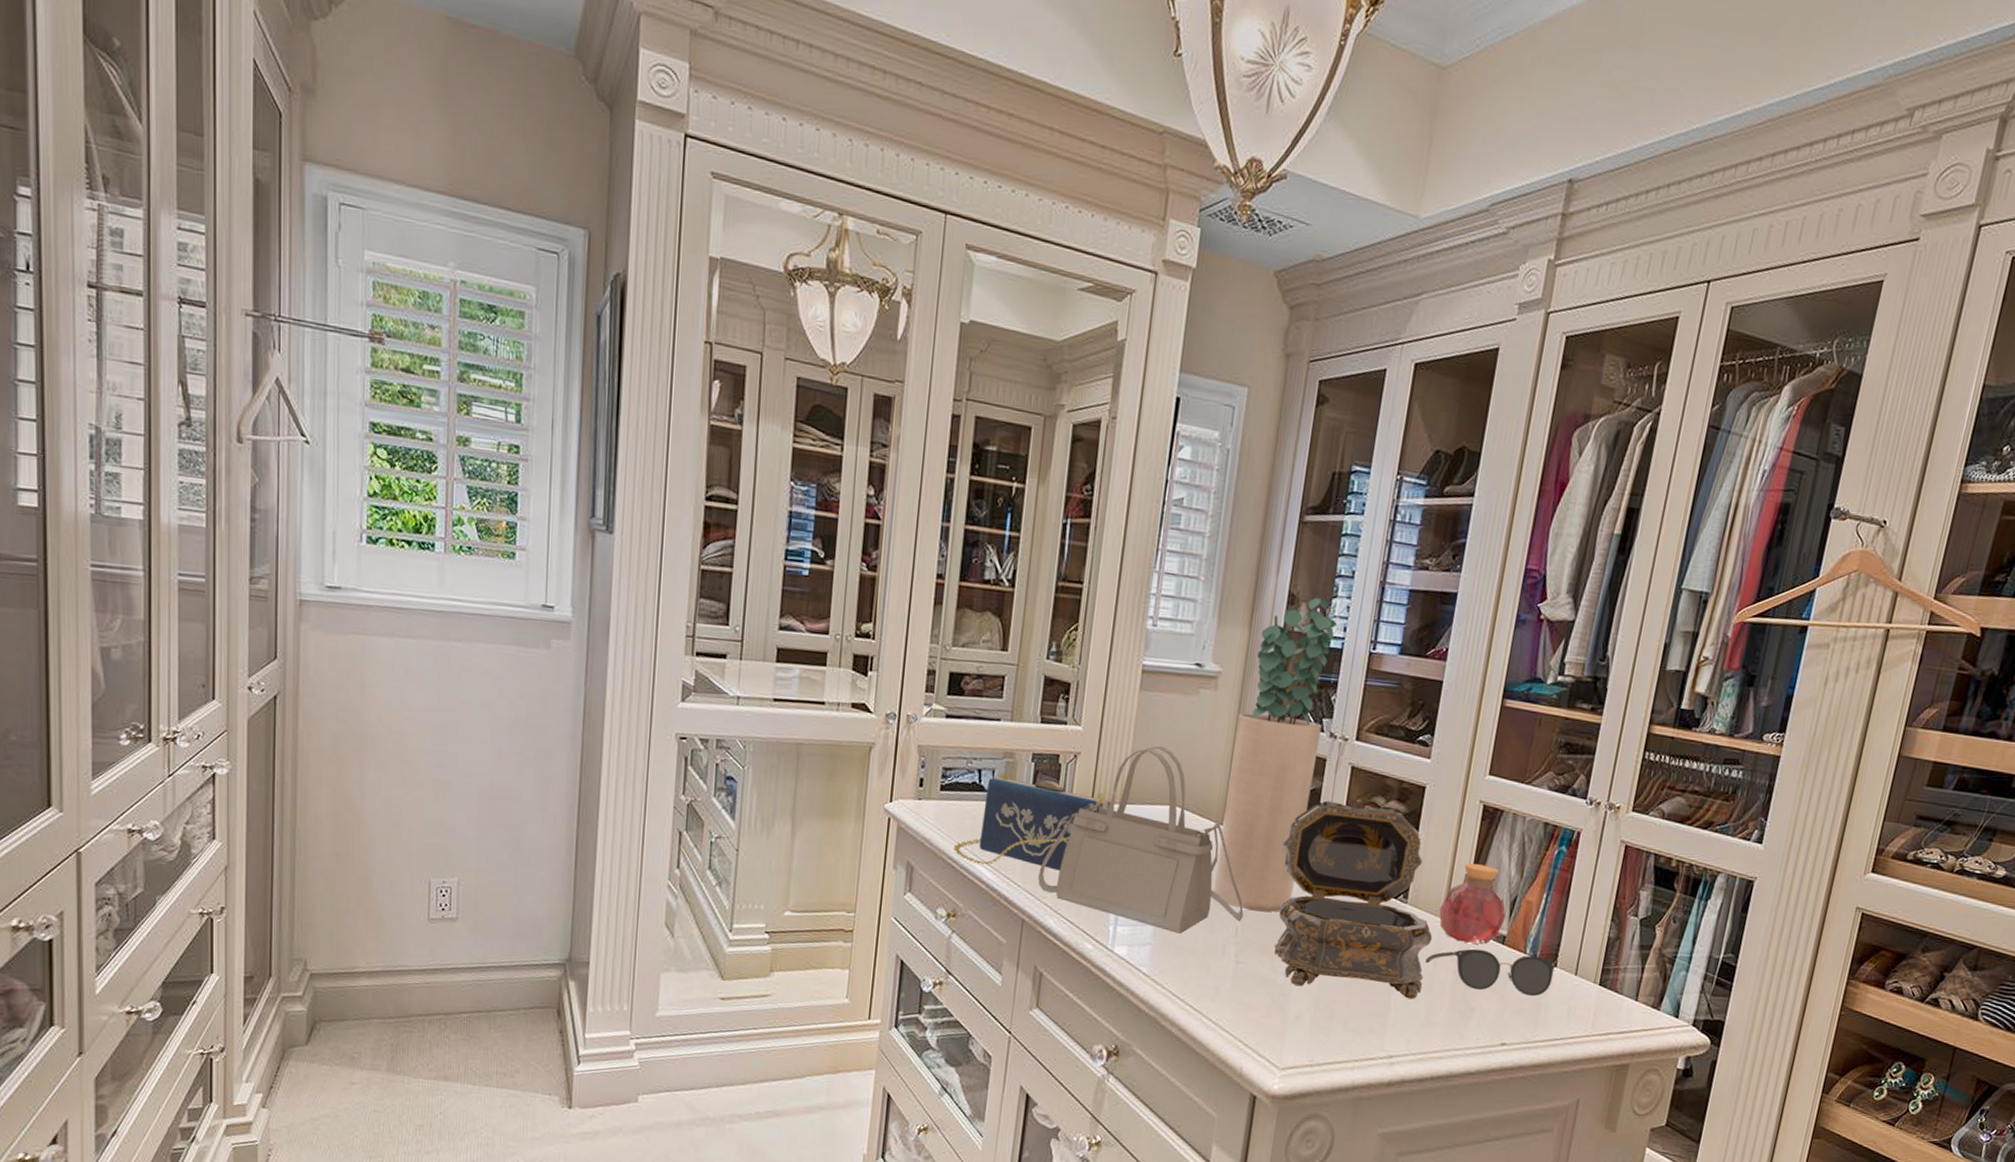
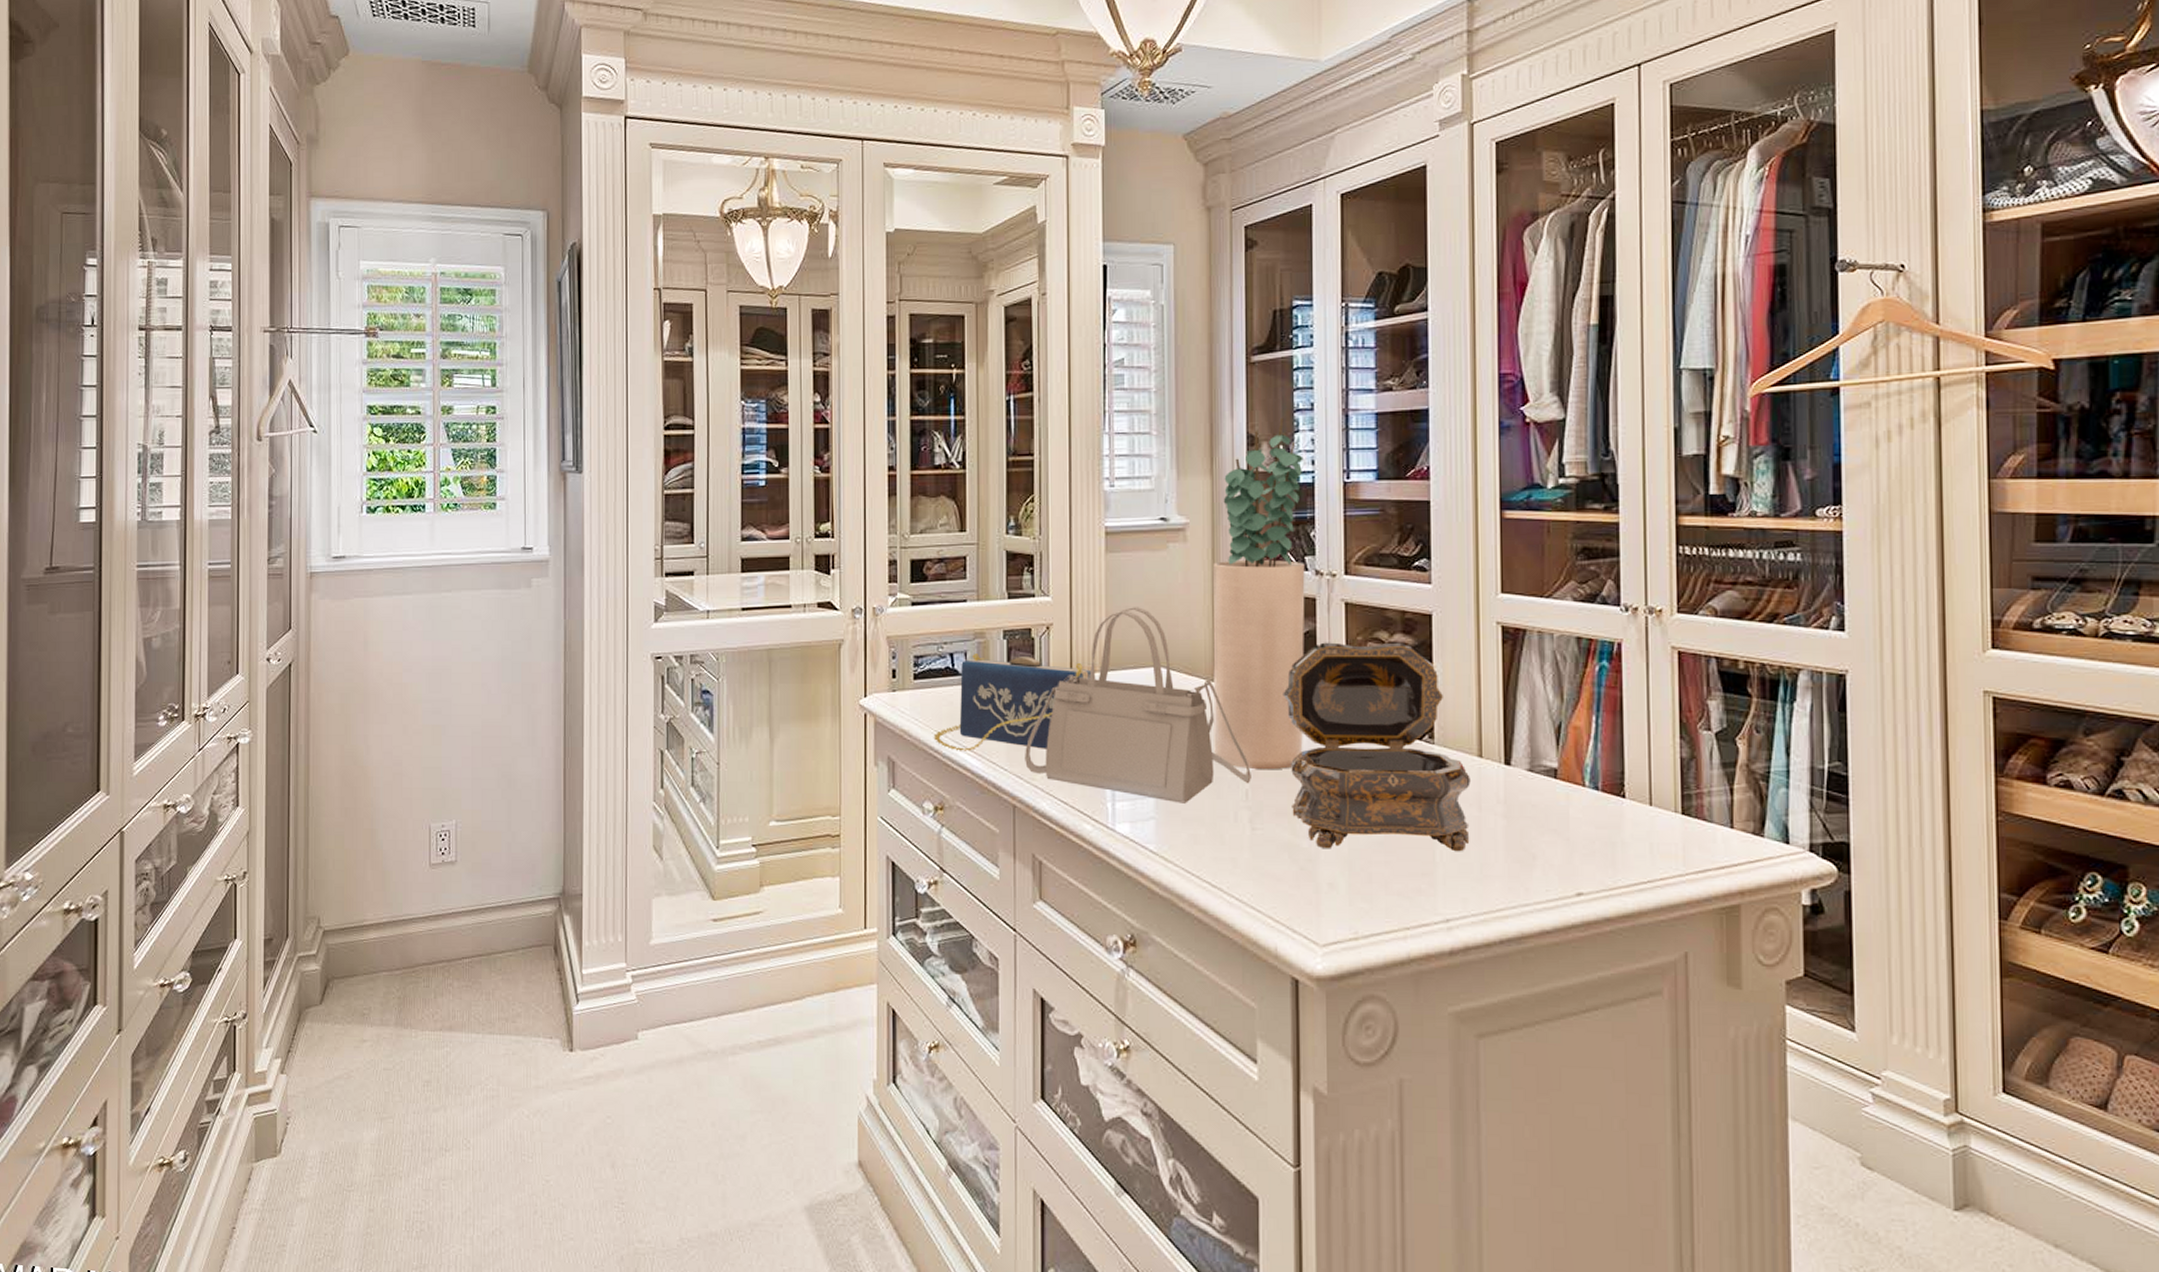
sunglasses: present [1425,948,1557,997] -> none [1468,787,1625,835]
potion bottle: present [1439,863,1506,944] -> none [1473,692,1553,781]

